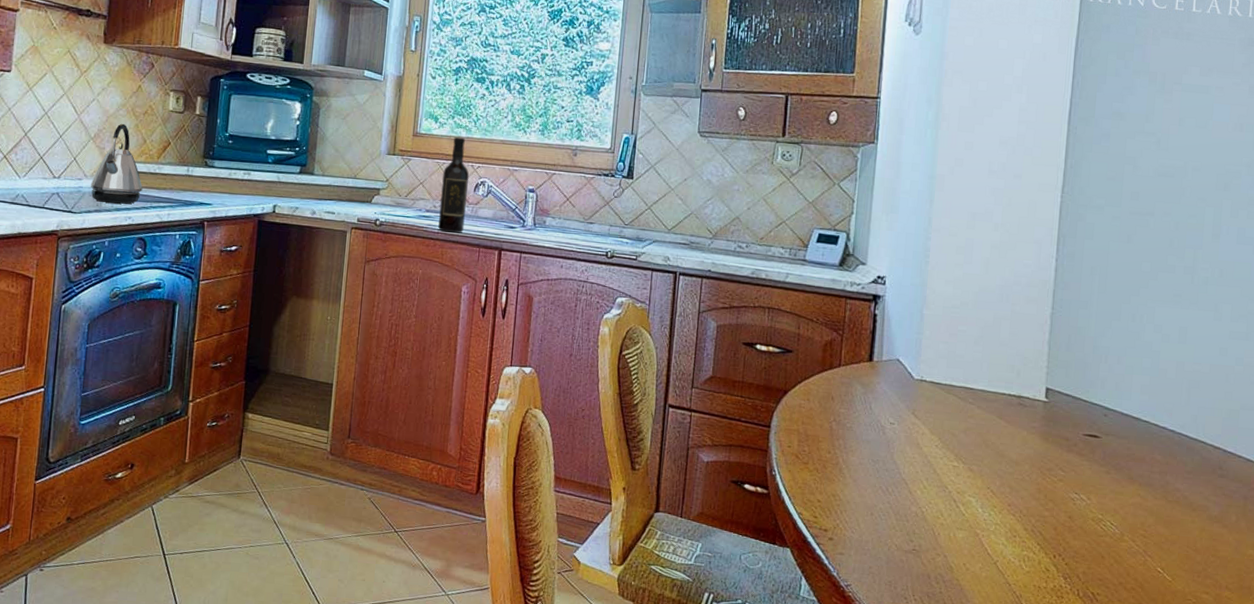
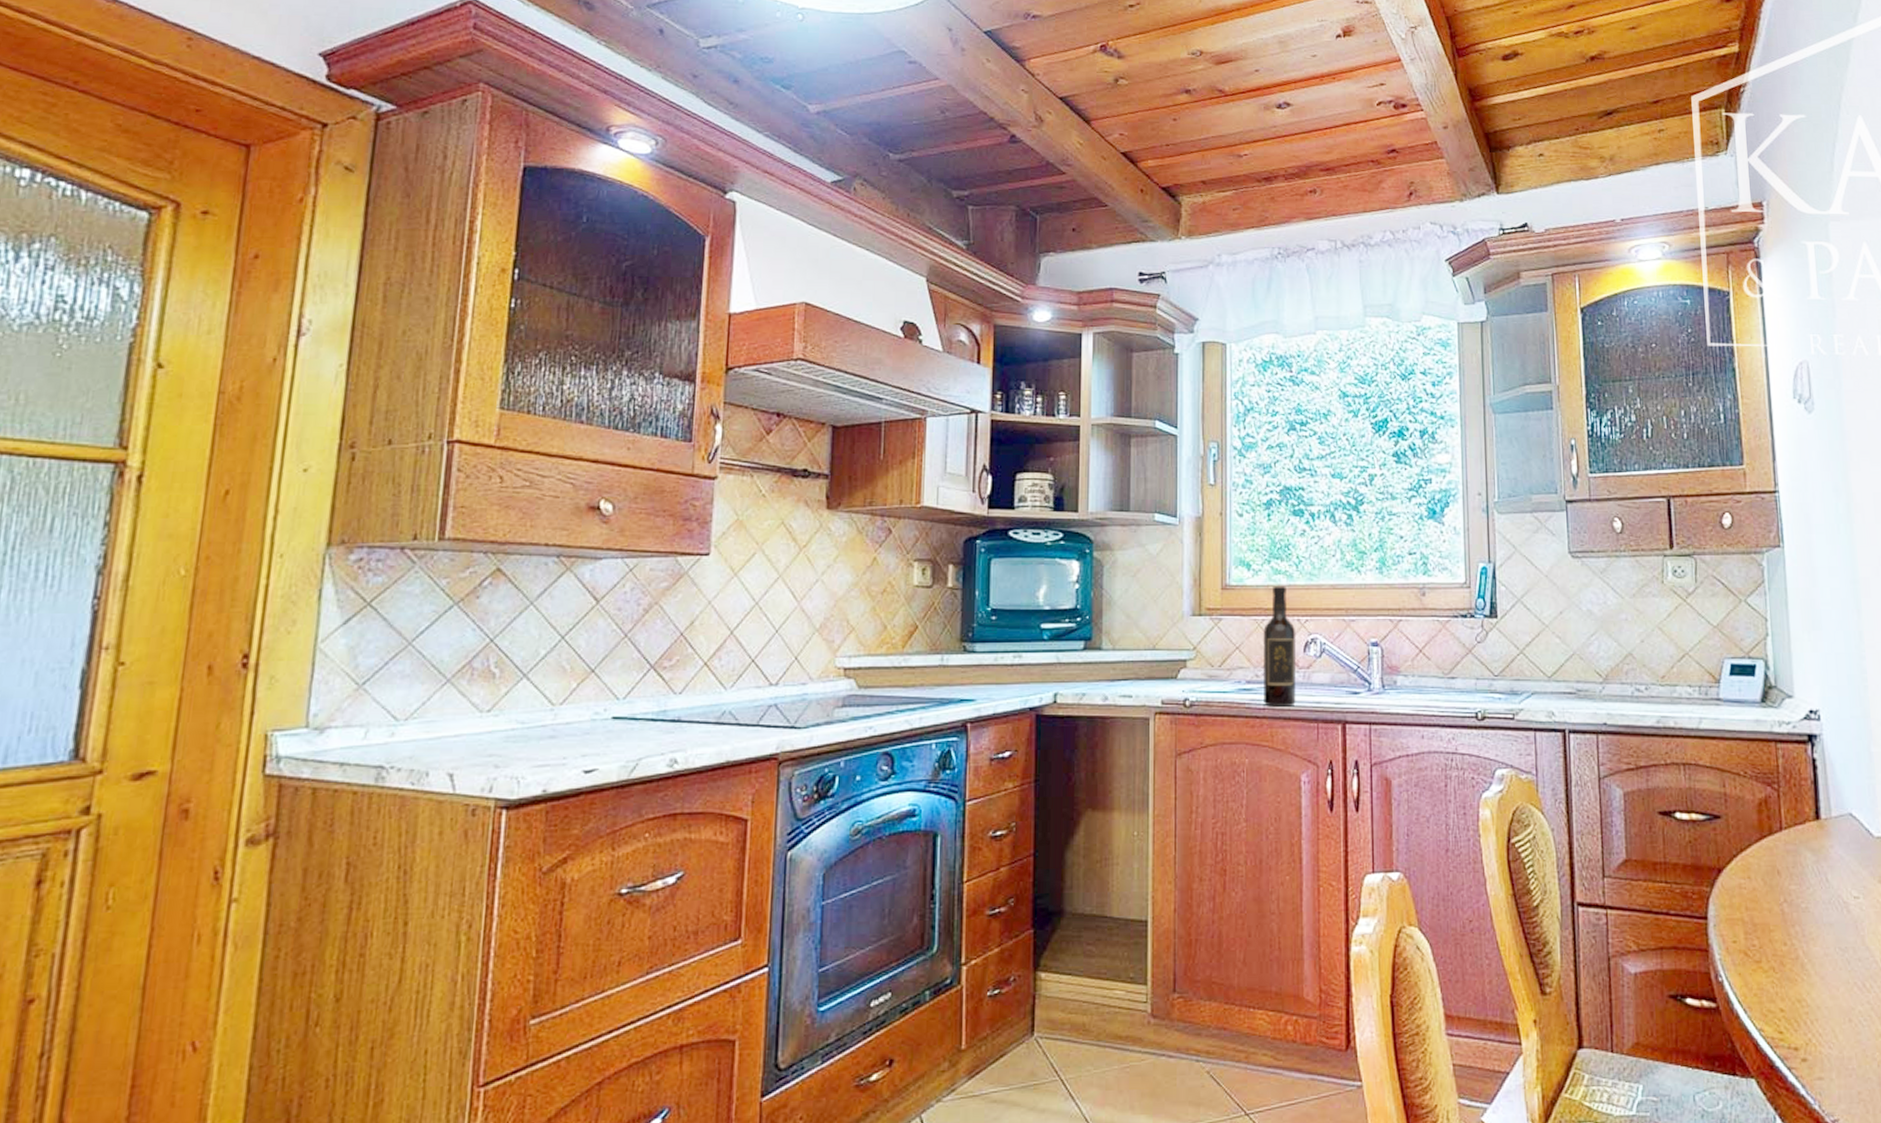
kettle: present [90,123,143,204] -> none [817,607,885,711]

